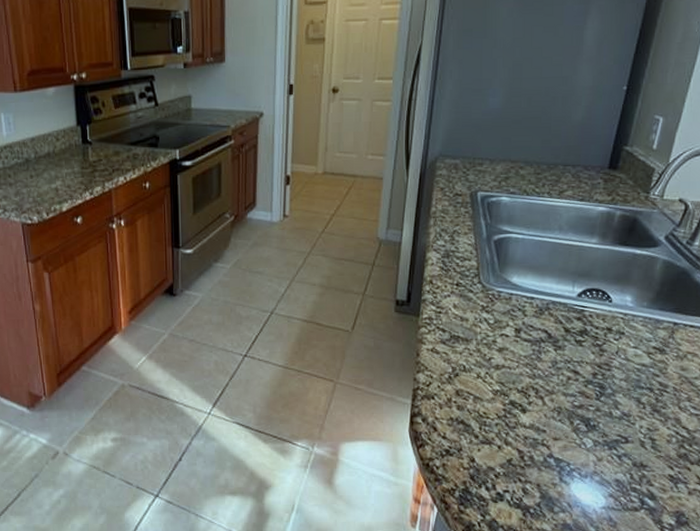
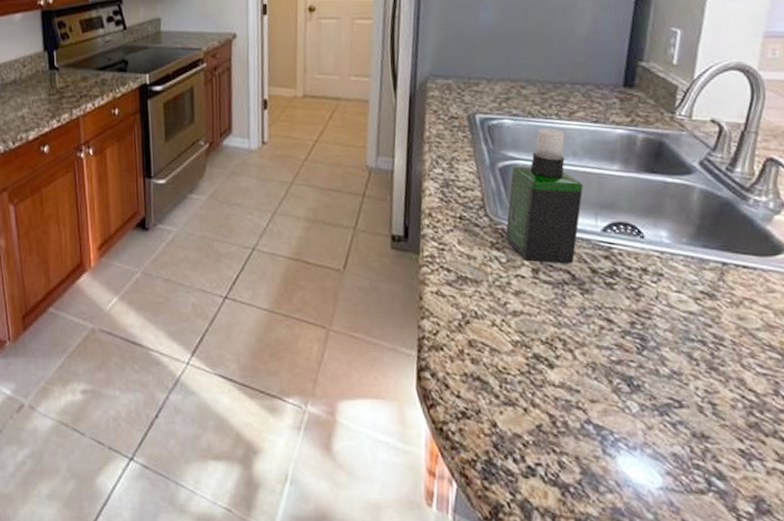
spray bottle: none [494,205,565,325] -> present [505,128,583,264]

